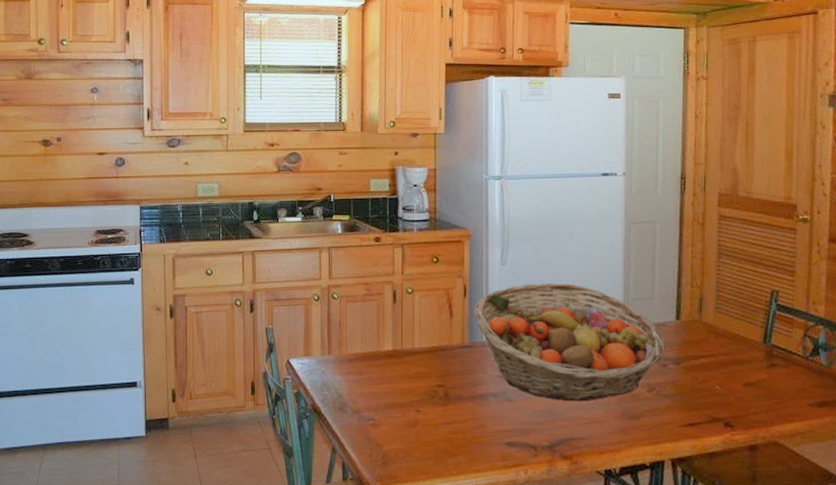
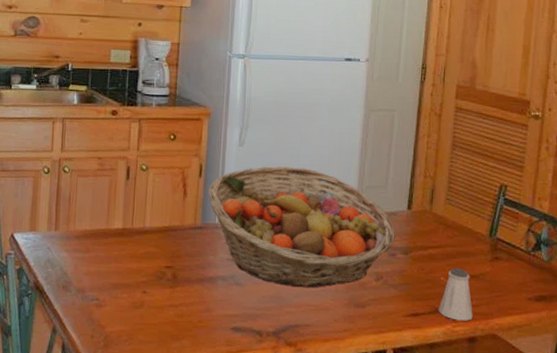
saltshaker: none [715,376,752,429] -> present [438,267,473,321]

